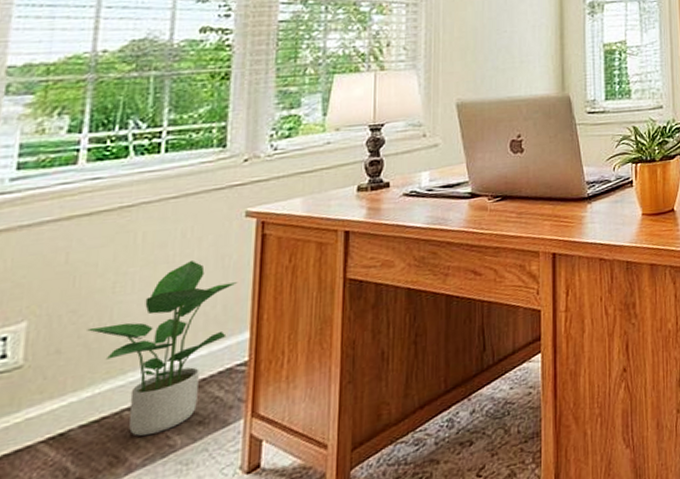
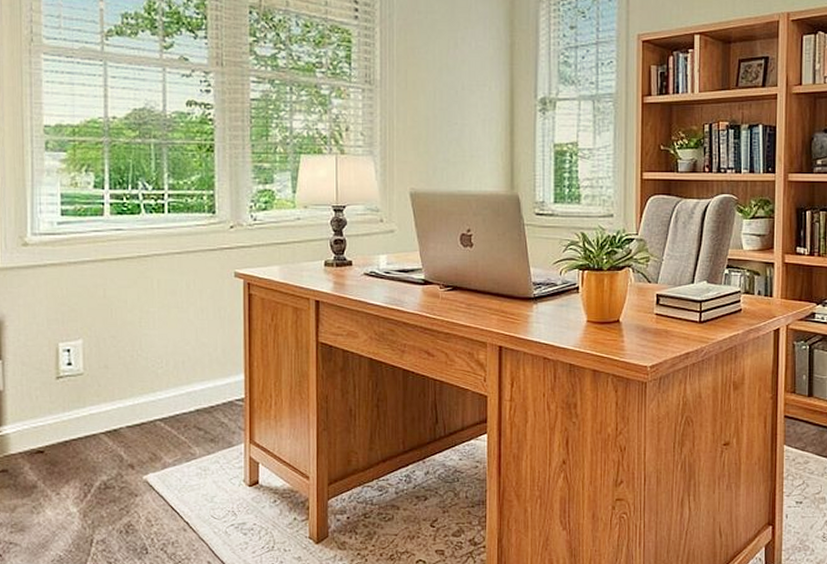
potted plant: present [87,261,238,436] -> none [124,309,233,443]

